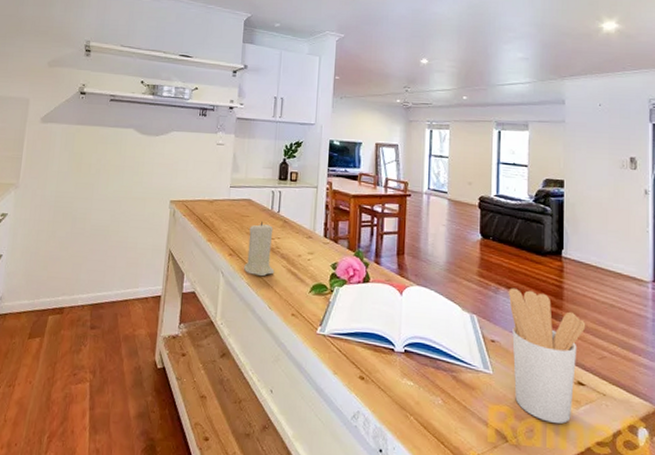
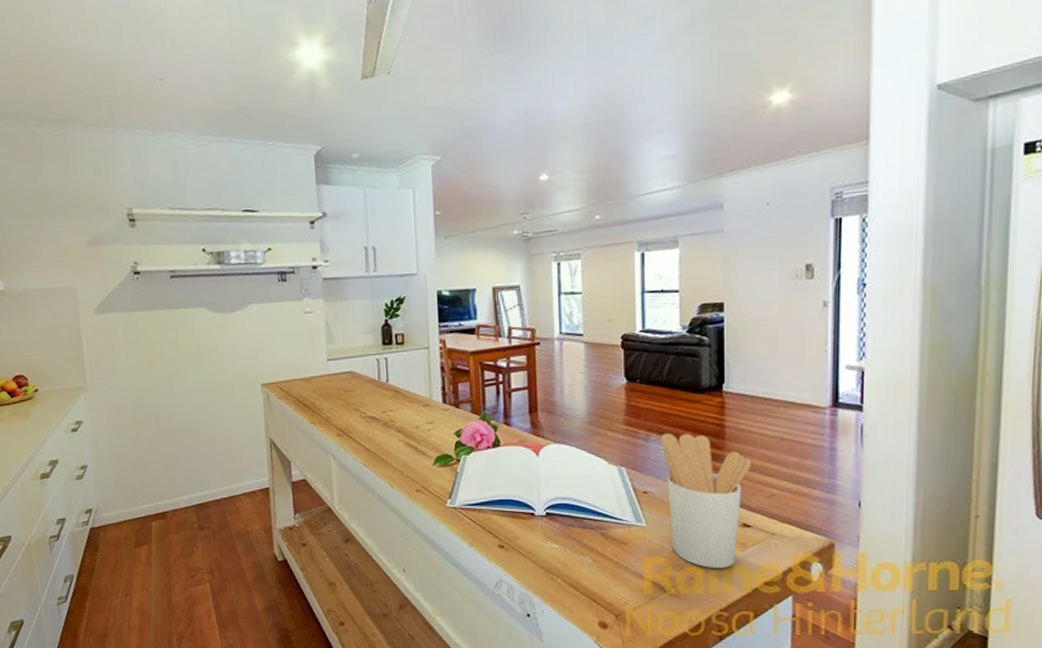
candle: present [244,222,275,277] -> none [356,395,391,455]

